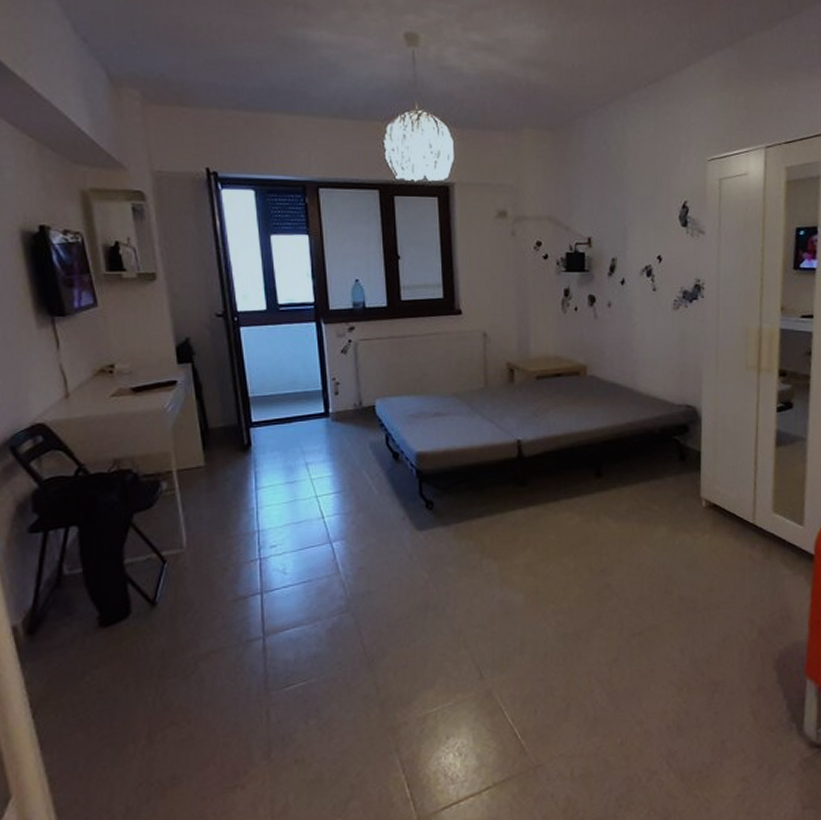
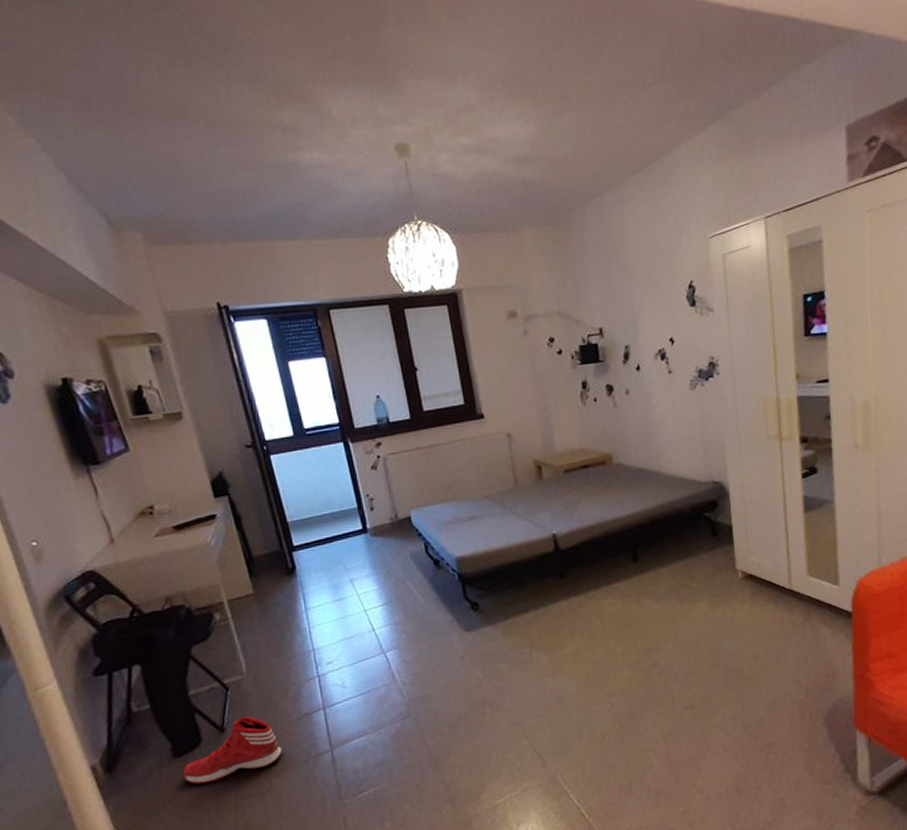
sneaker: none [107,592,213,658] -> present [183,716,282,784]

